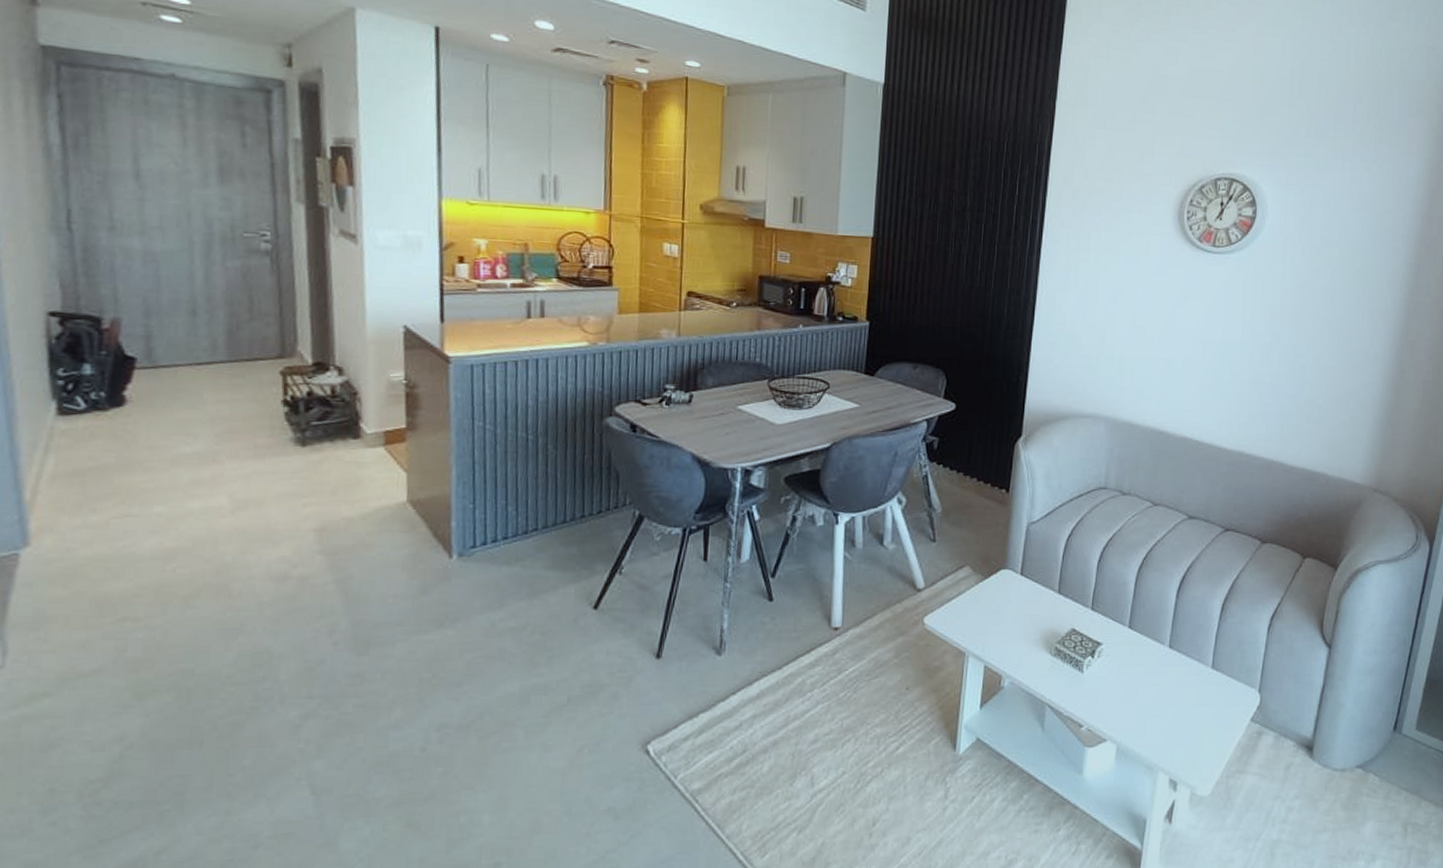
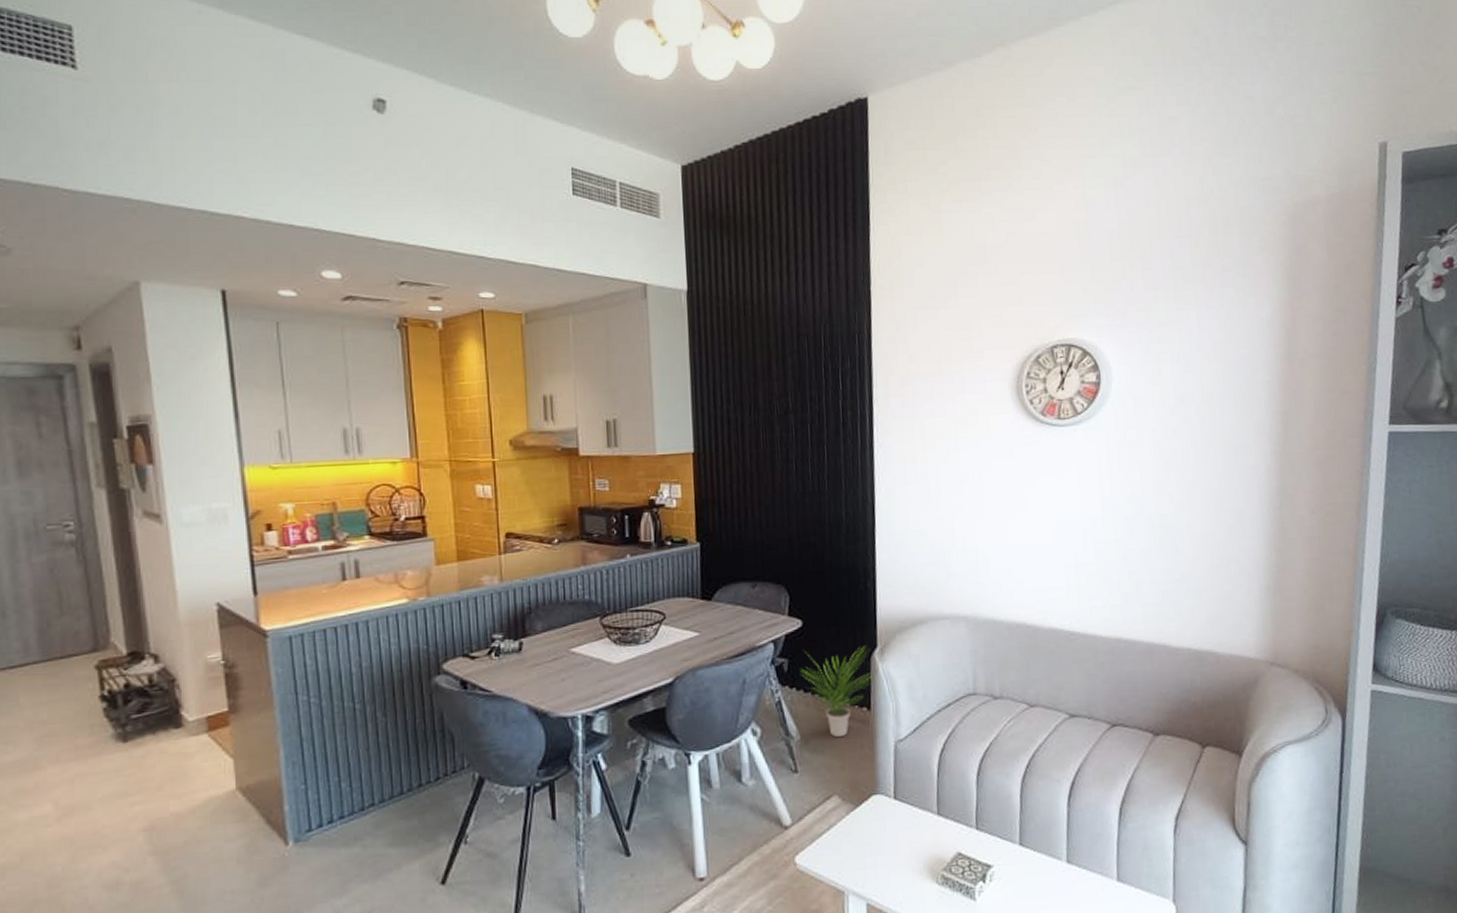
potted plant: none [949,433,1014,515] -> present [801,646,872,738]

